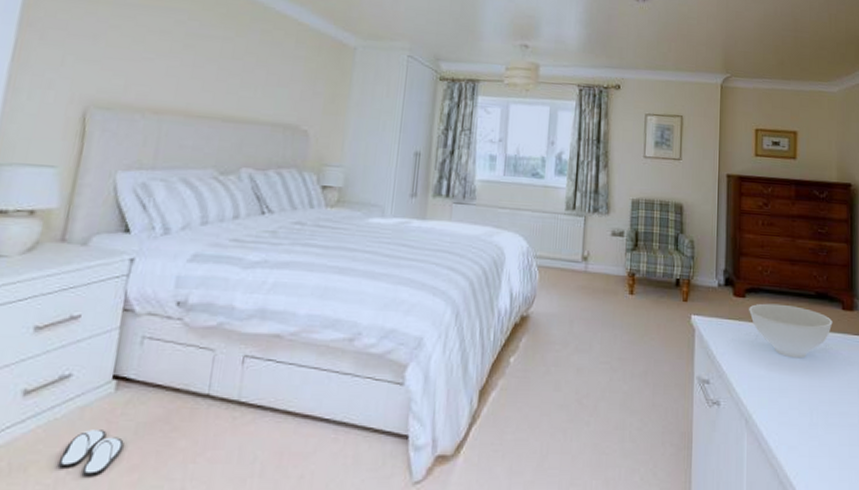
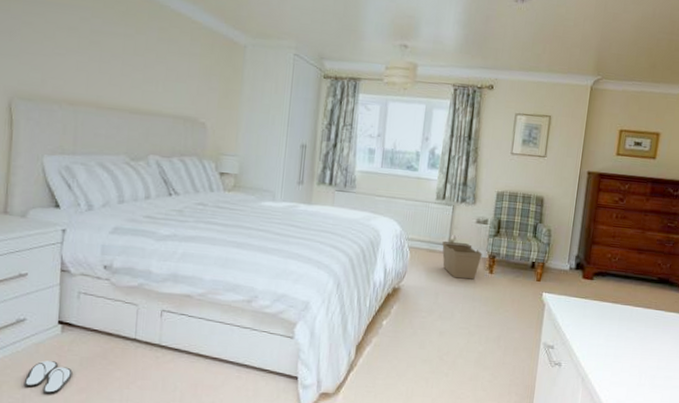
bicycle basket: none [575,258,620,303] -> present [442,241,482,280]
bowl: present [749,303,833,359] -> none [595,285,670,332]

